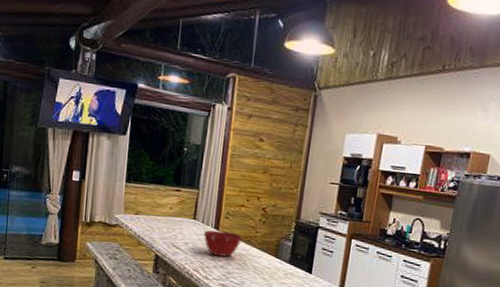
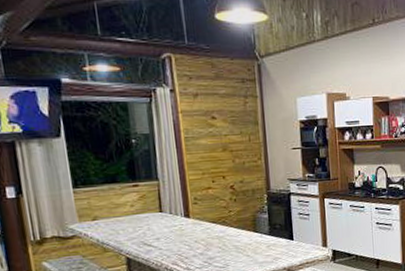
mixing bowl: present [203,229,243,257] -> none [173,217,216,245]

